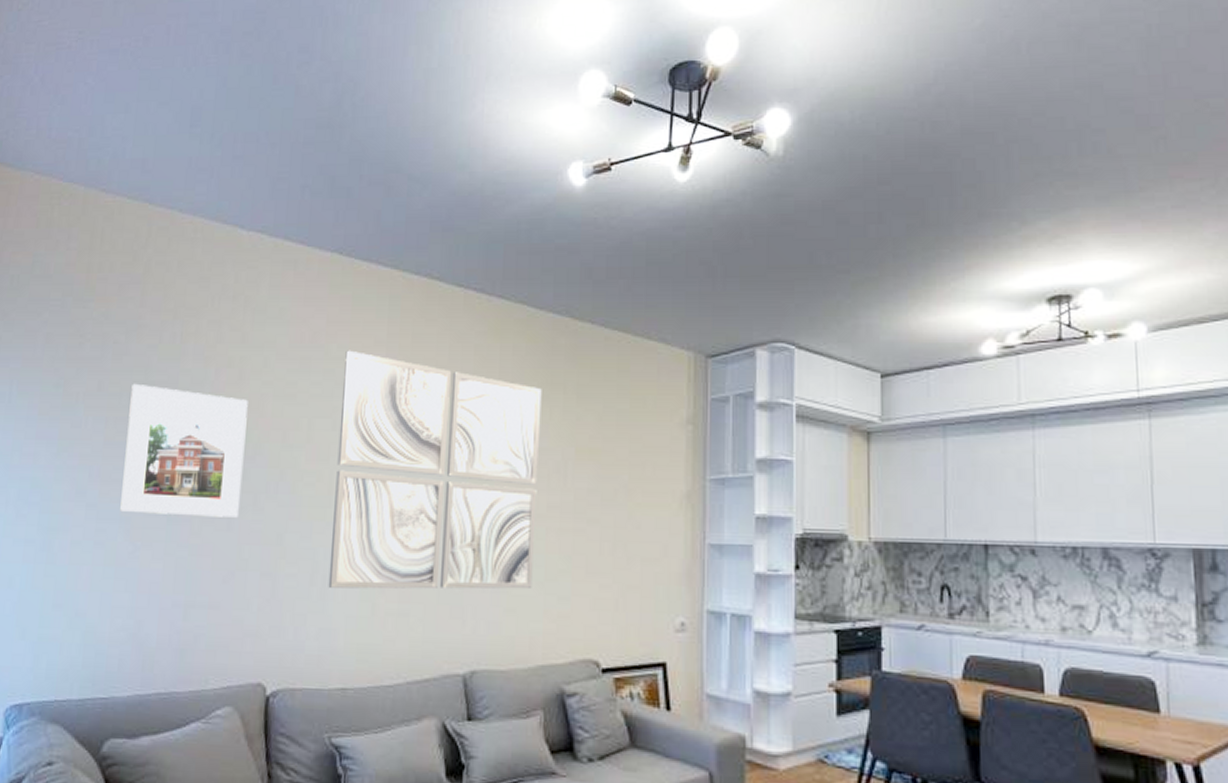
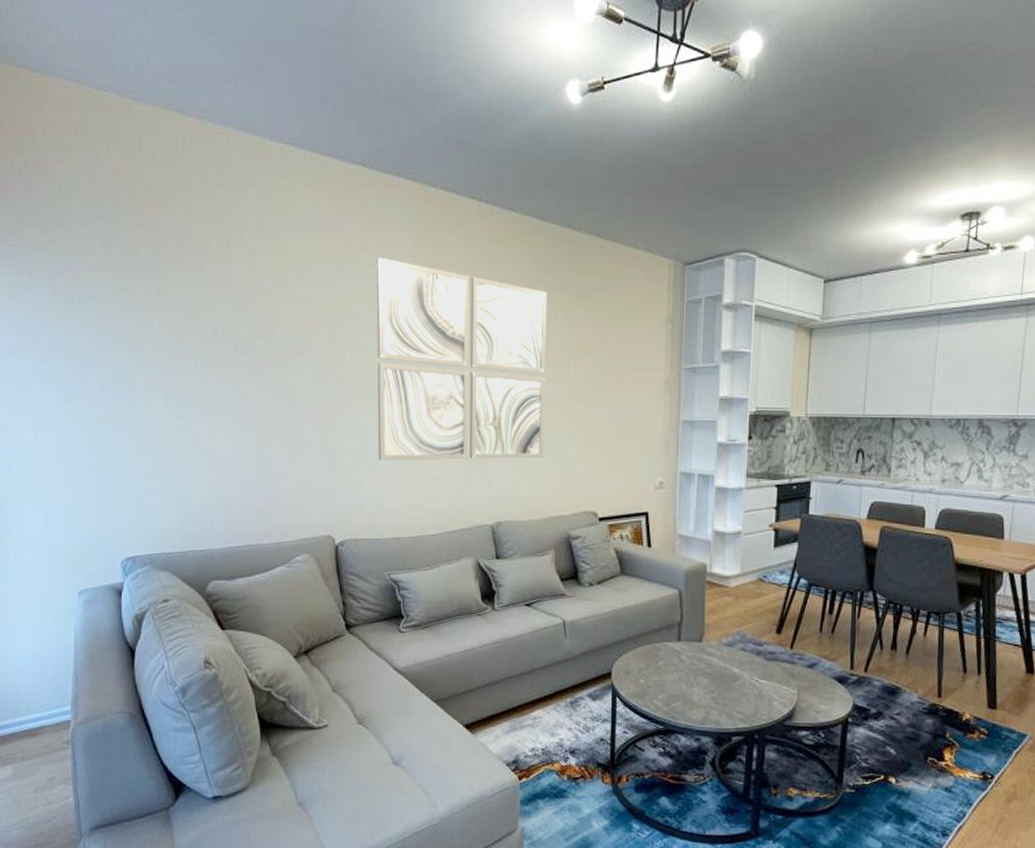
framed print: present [120,383,248,518] -> none [189,287,298,404]

